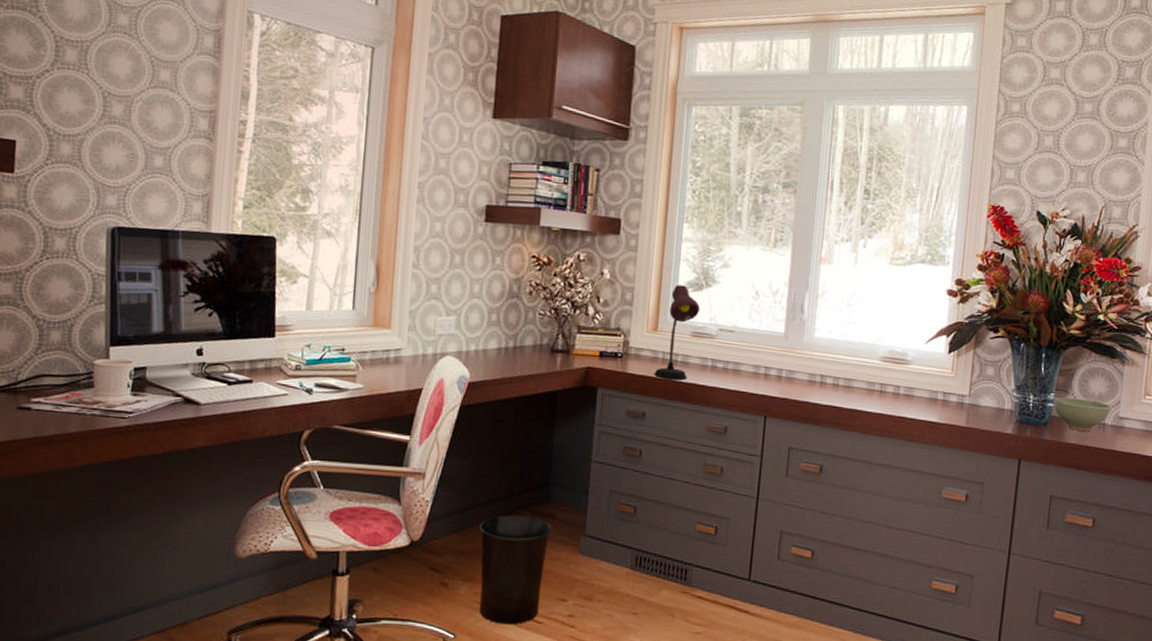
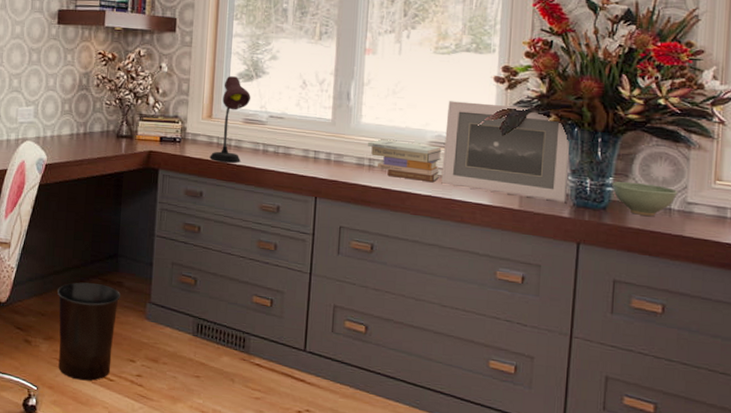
books: none [820,354,894,399] -> present [368,139,442,182]
picture frame: none [892,314,1016,419] -> present [441,101,570,202]

